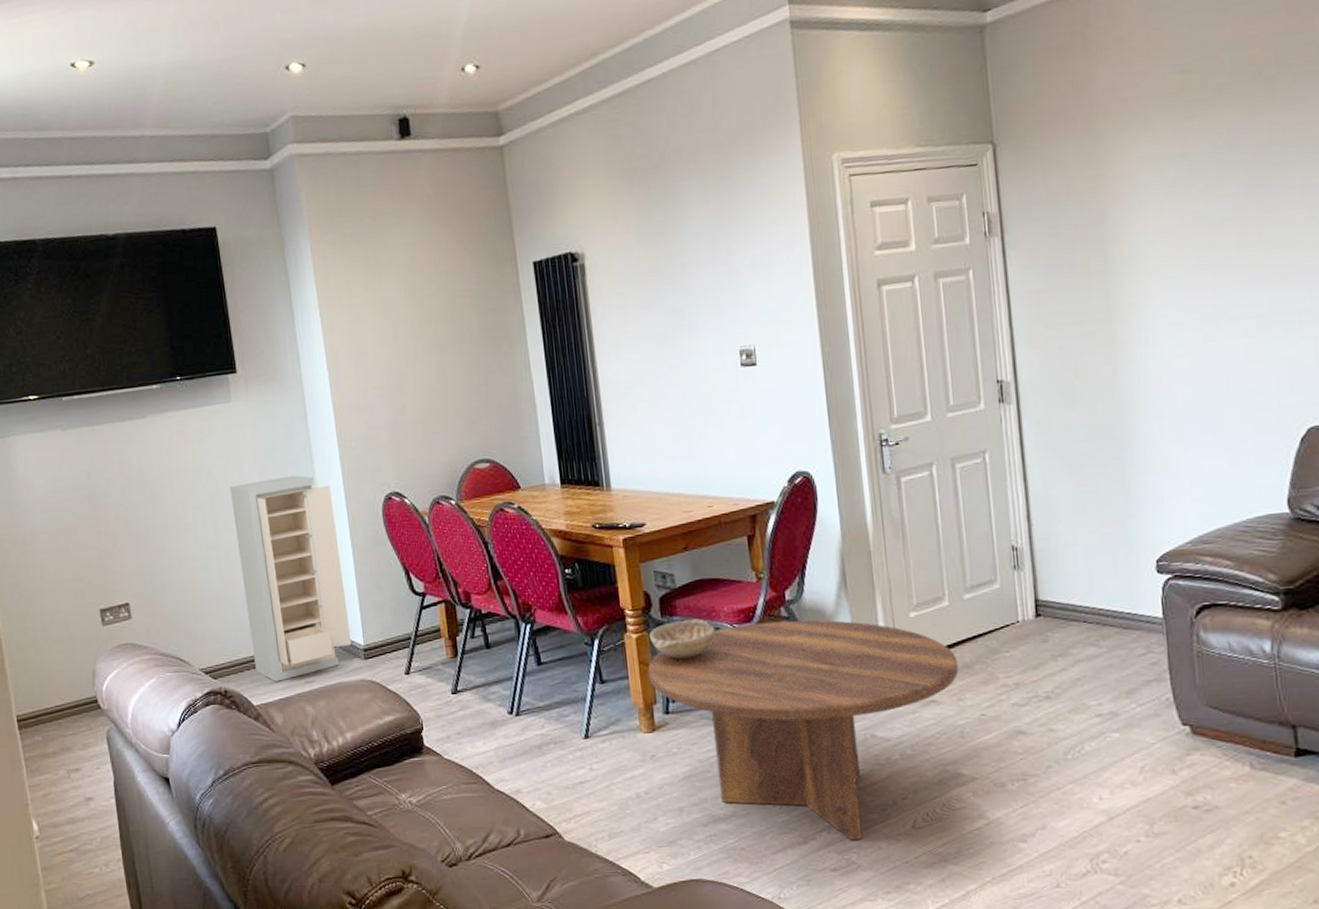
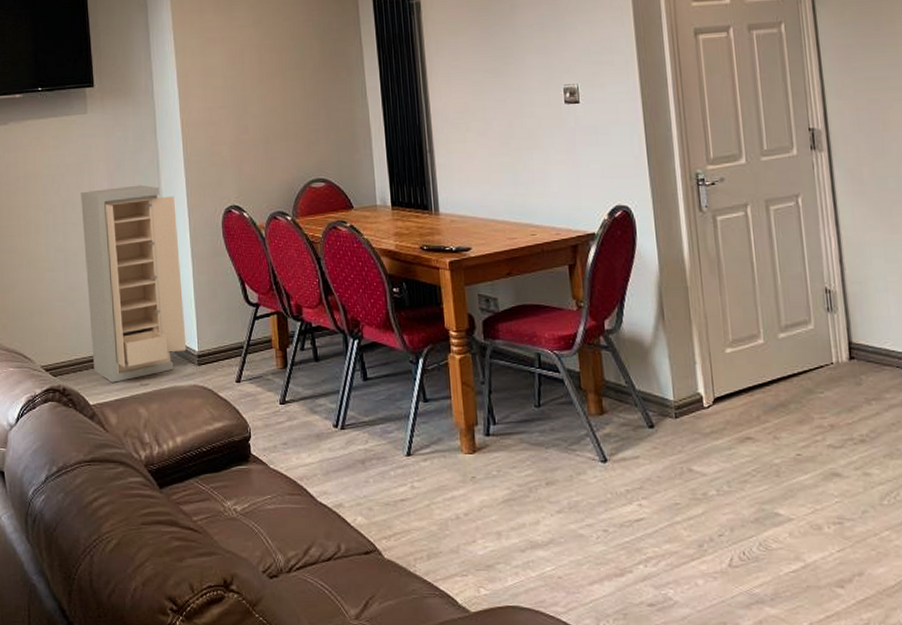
decorative bowl: present [648,619,715,659] -> none [471,343,536,382]
coffee table: present [648,620,959,841] -> none [470,350,775,576]

